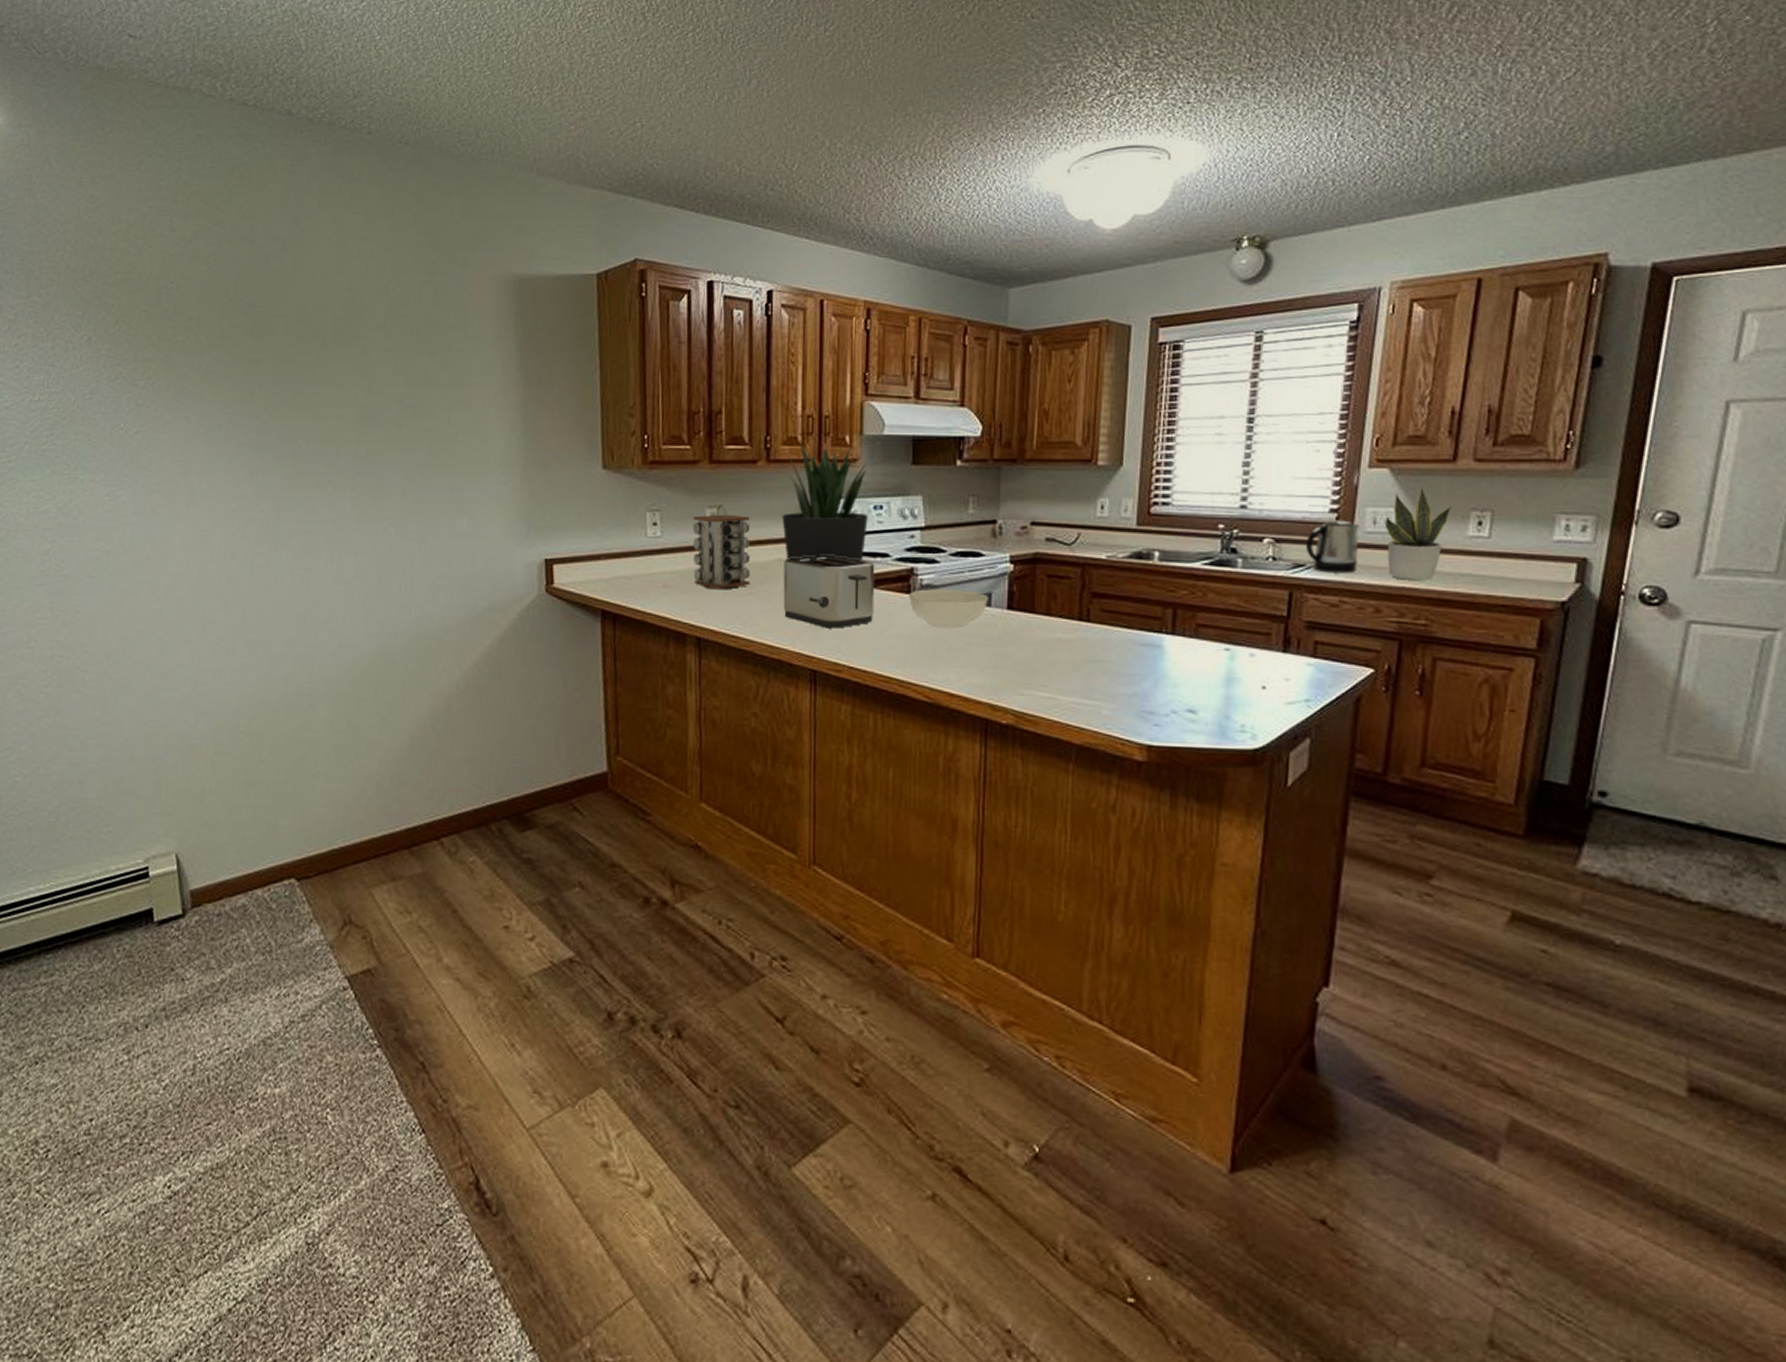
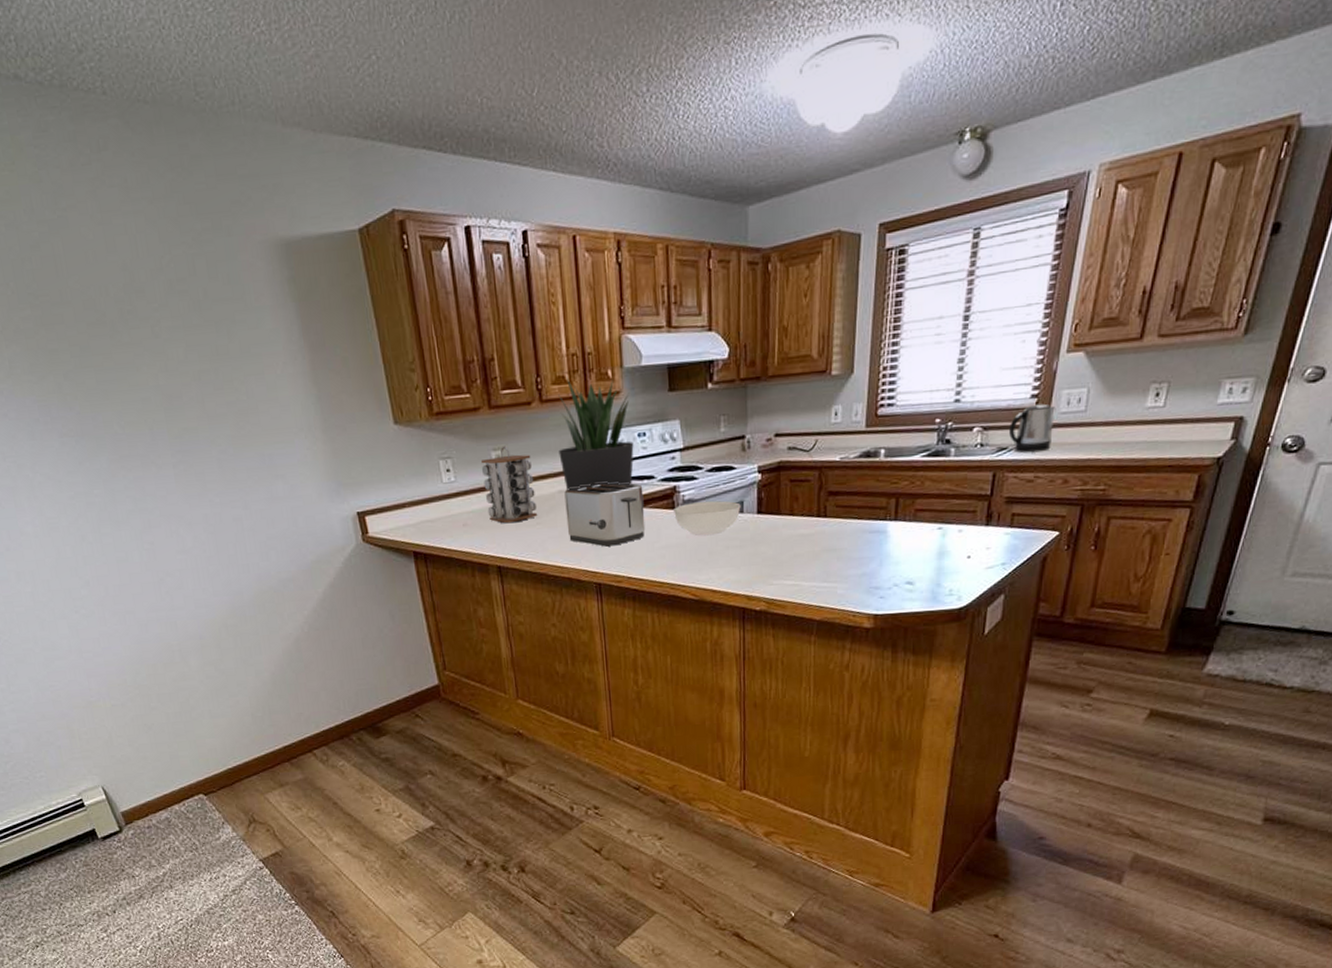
potted plant: present [1384,487,1452,580] -> none [1076,366,1135,453]

